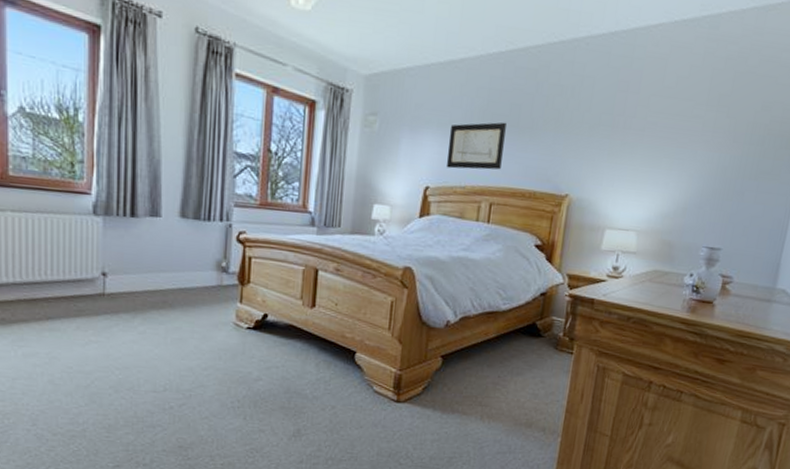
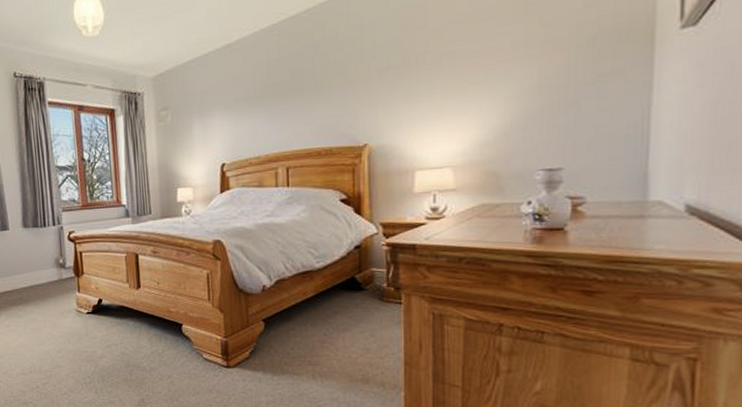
wall art: present [447,122,507,170] -> none [237,88,292,143]

